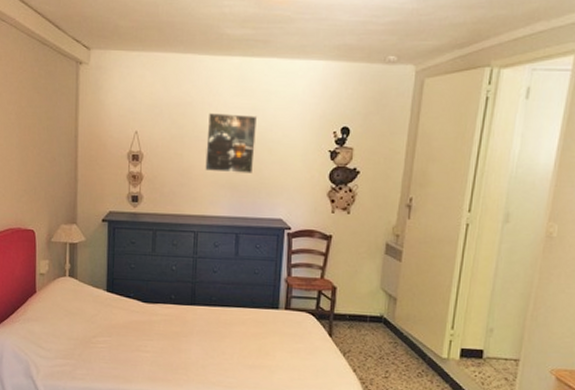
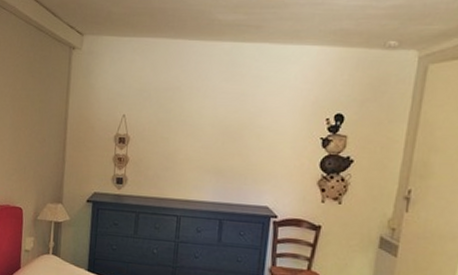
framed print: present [205,113,258,173] -> none [191,98,247,159]

